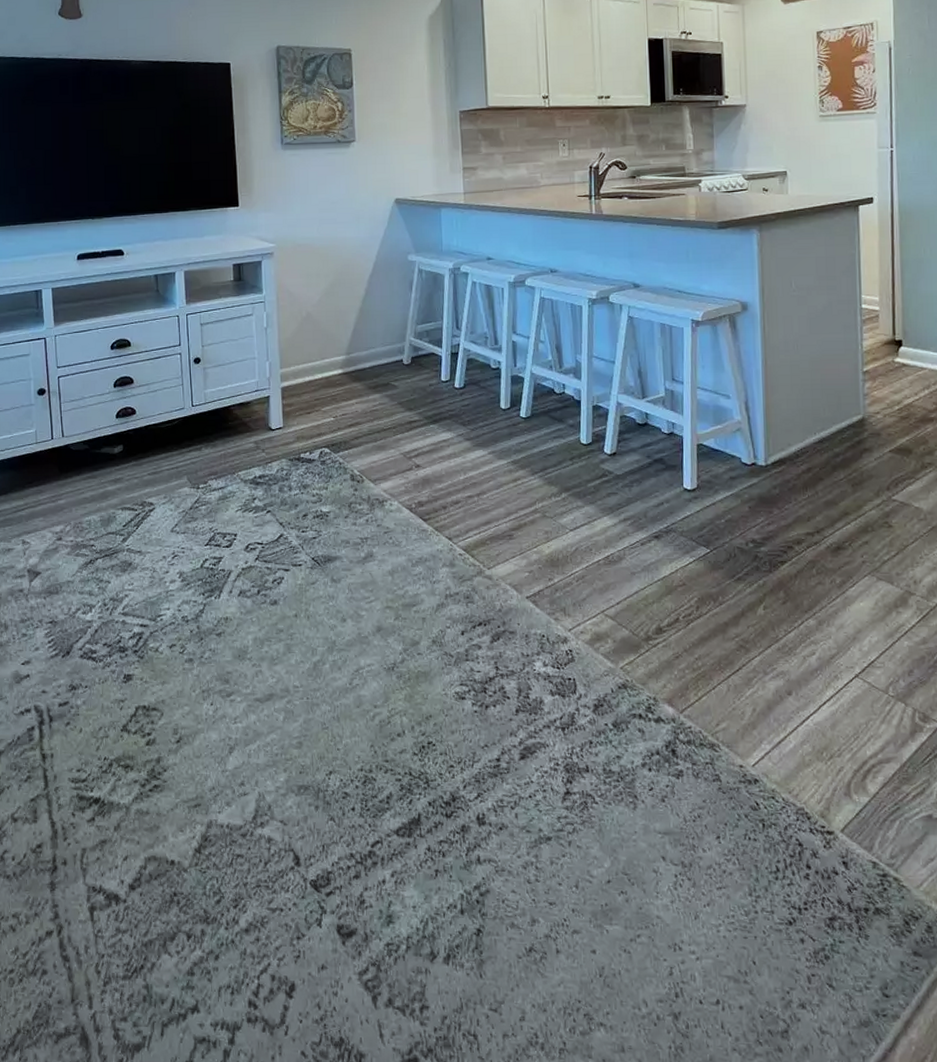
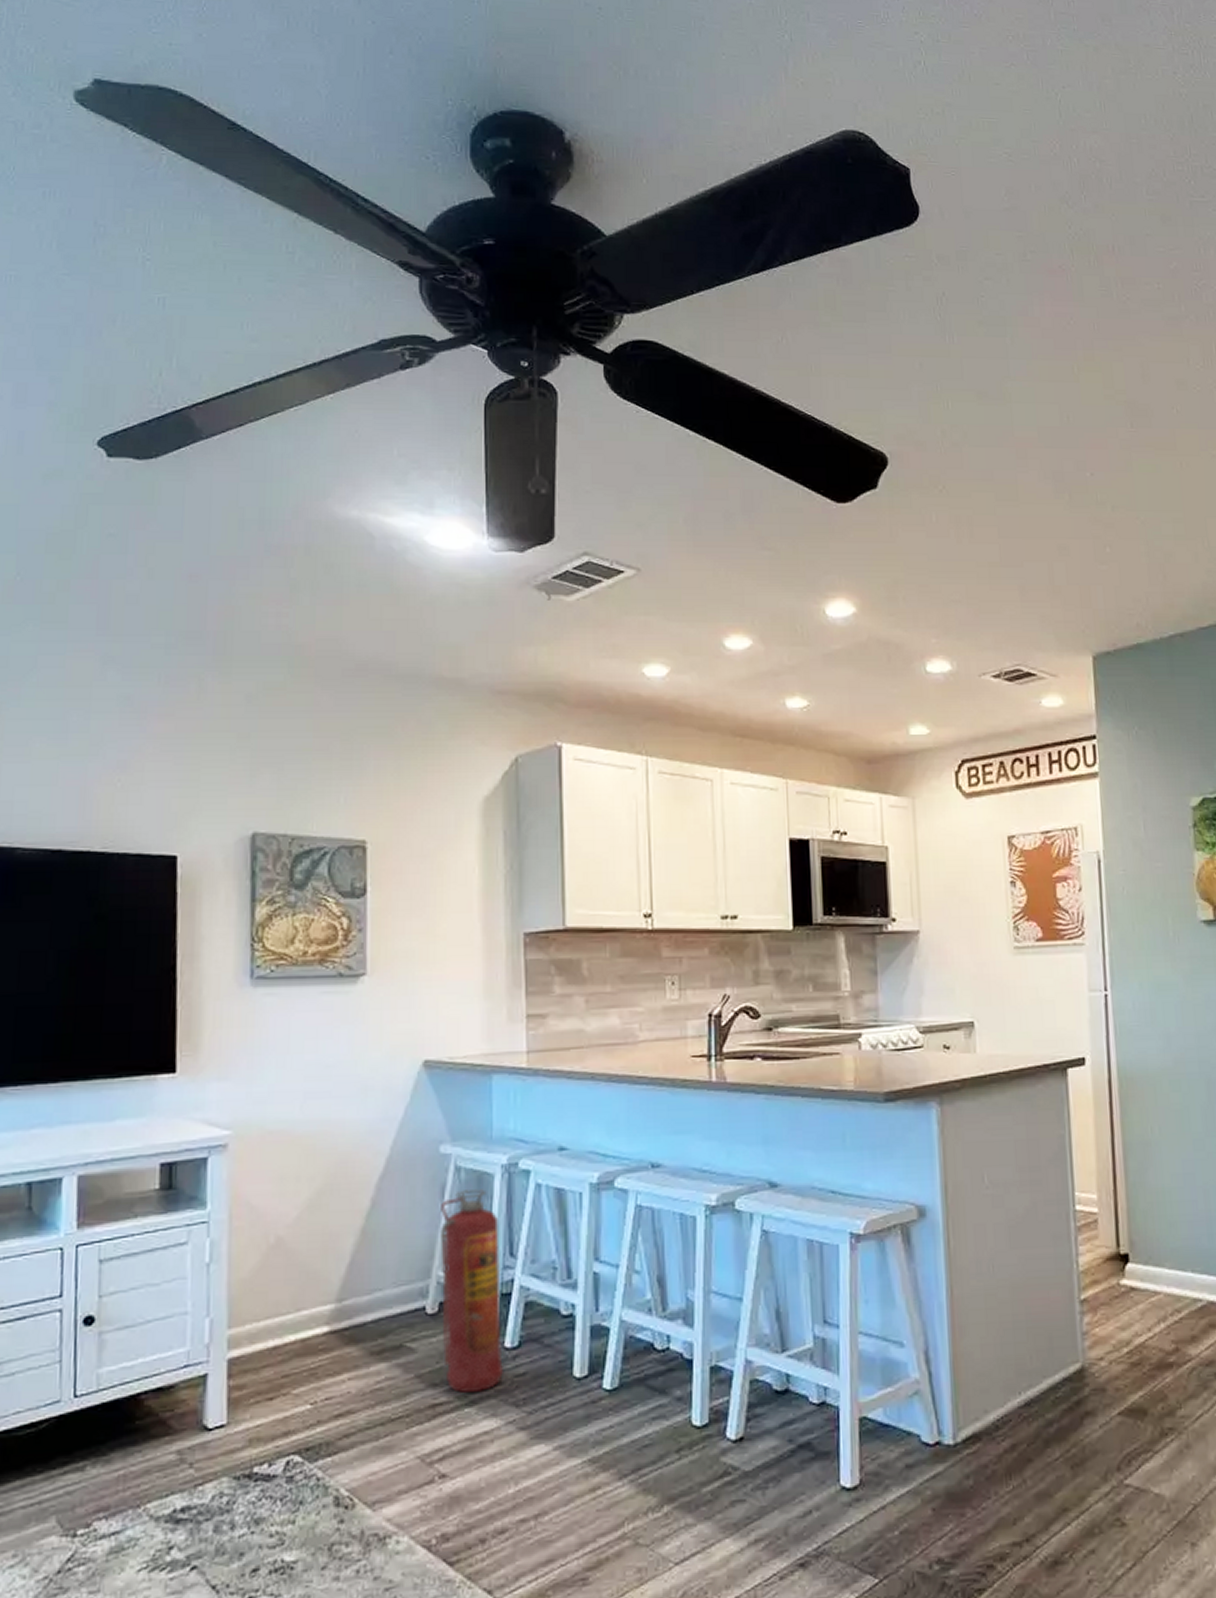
fire extinguisher: none [410,285,454,415] -> present [440,1189,503,1393]

